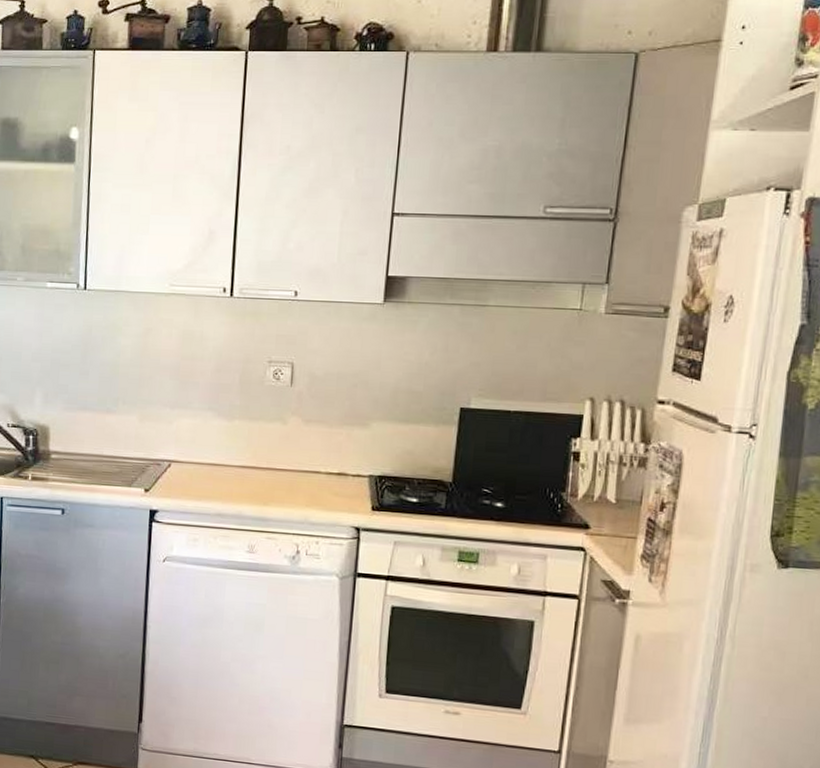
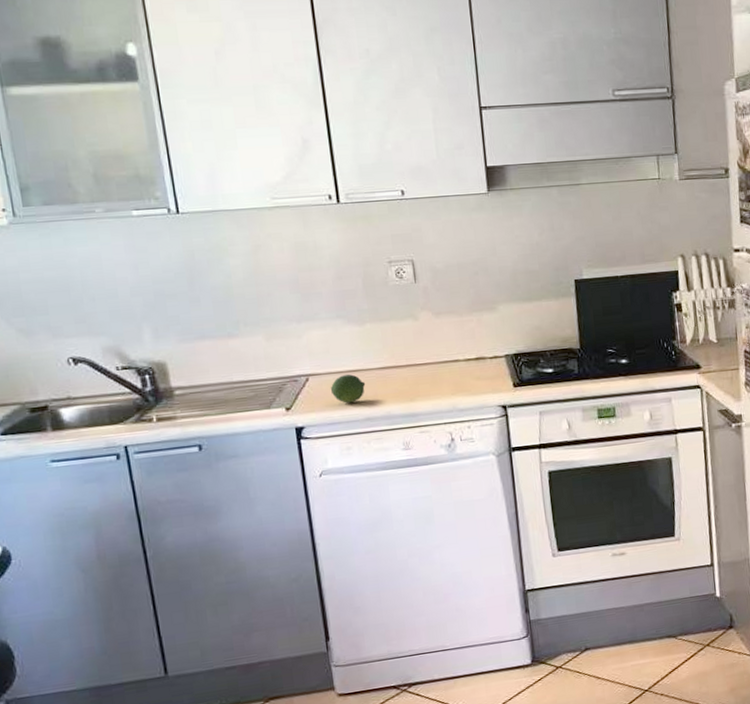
fruit: none [189,467,223,496] -> present [330,374,366,403]

